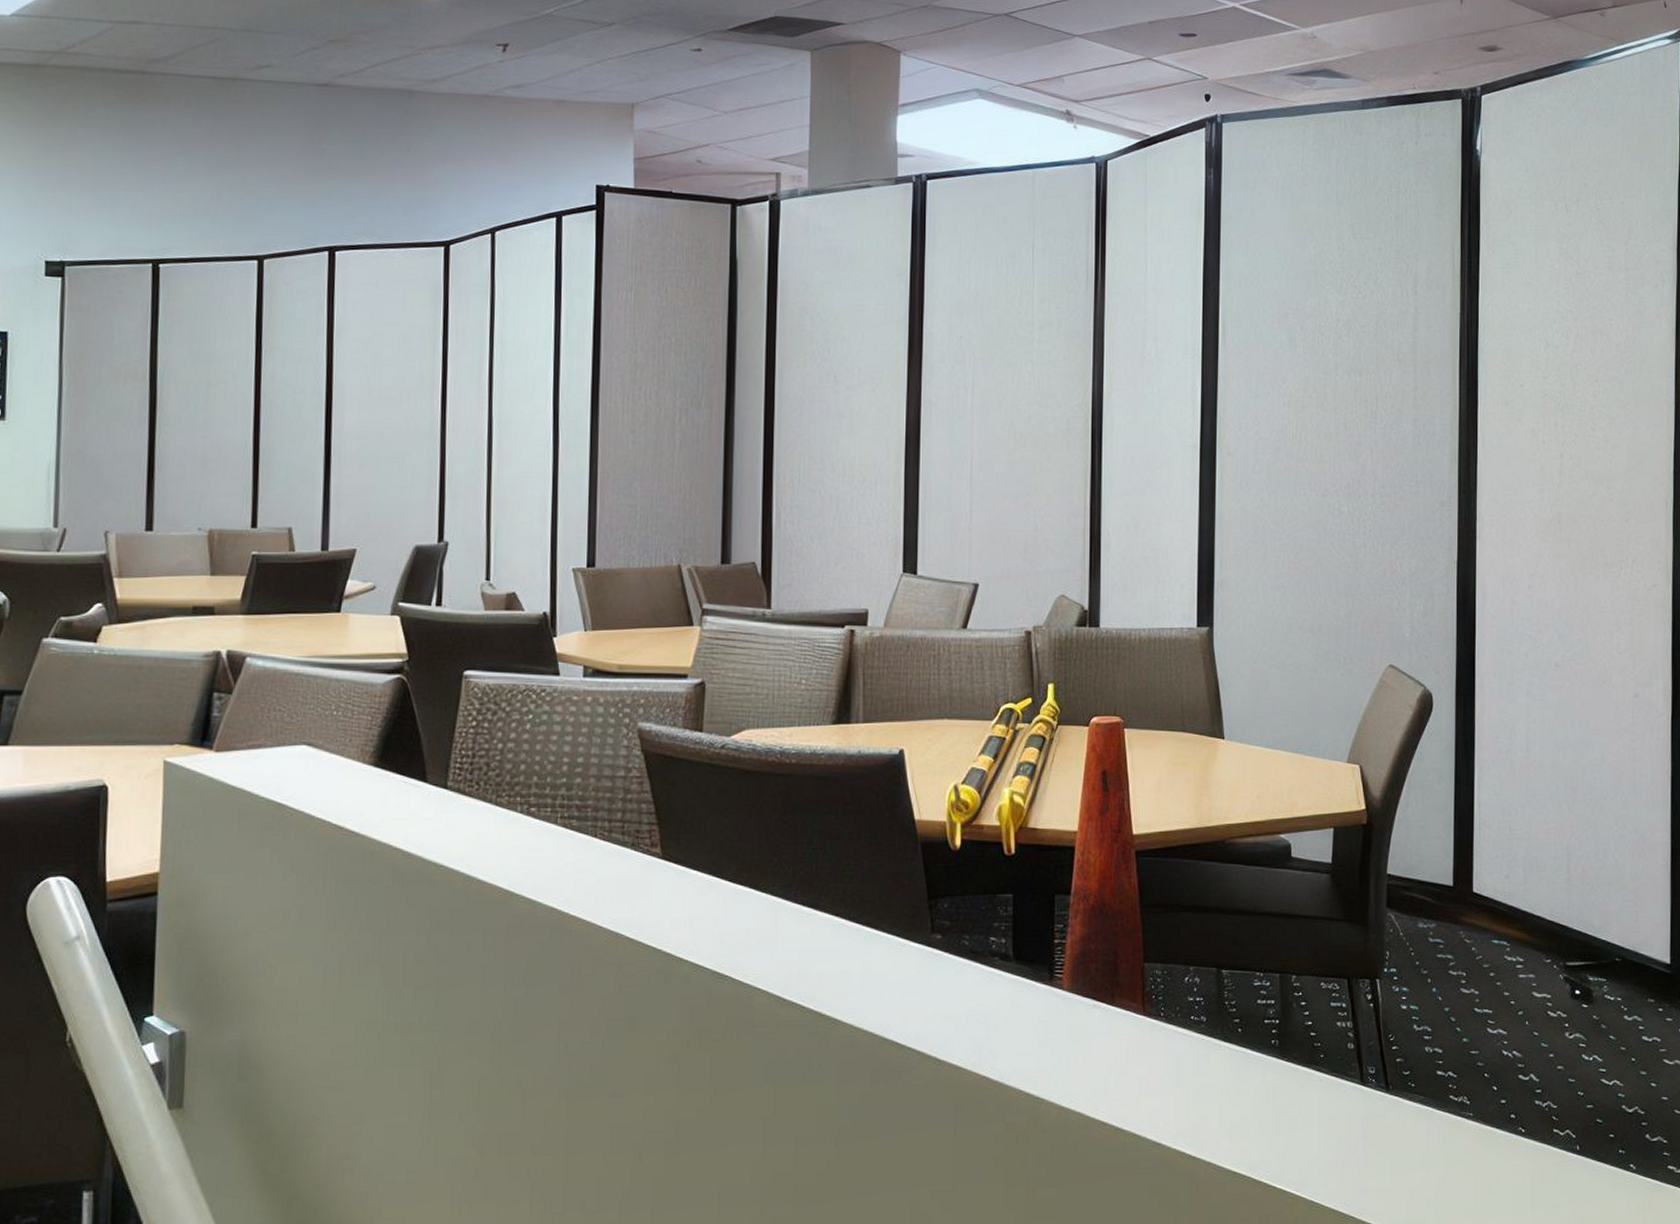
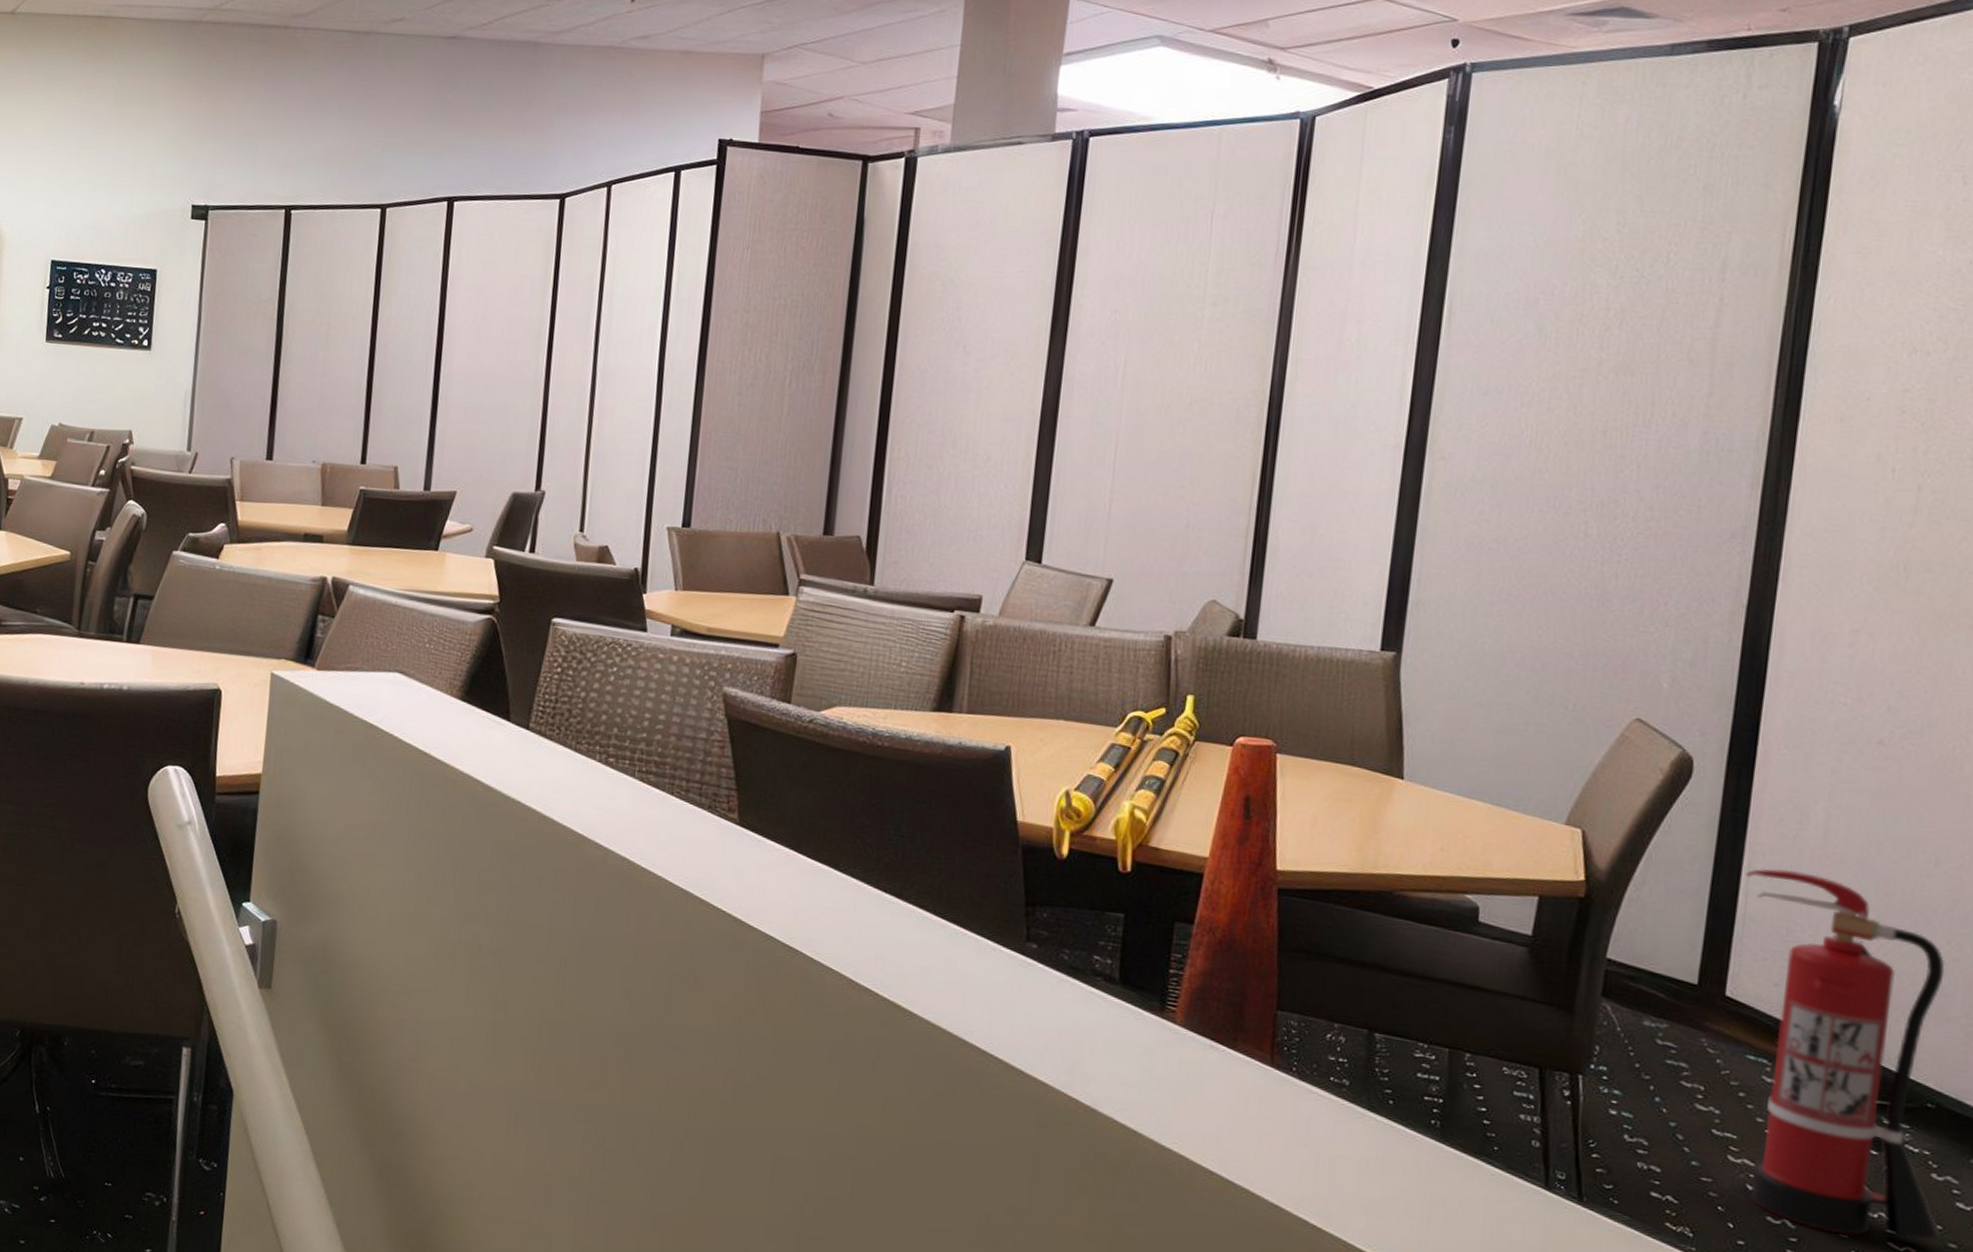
fire extinguisher: none [1477,778,1635,1080] -> present [1745,869,1946,1239]

